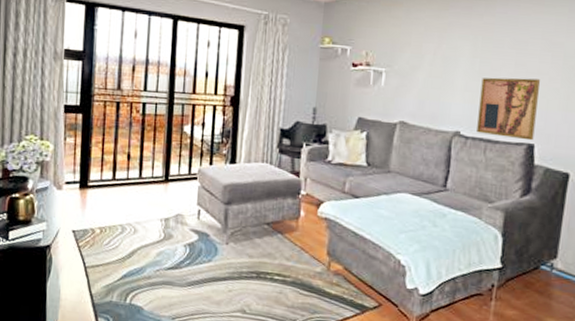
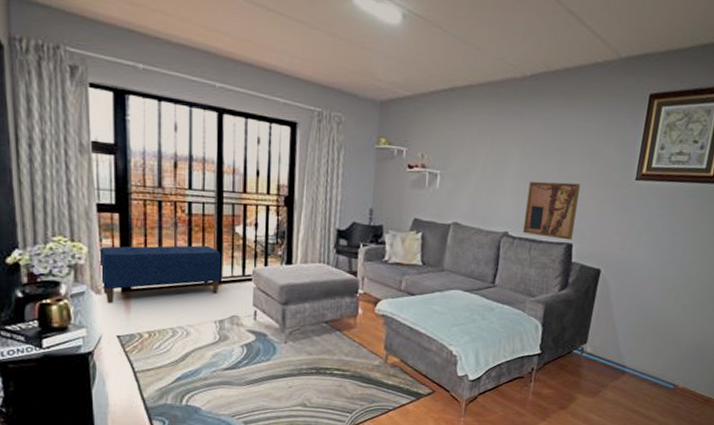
bench: none [62,144,170,200] -> present [99,245,222,304]

